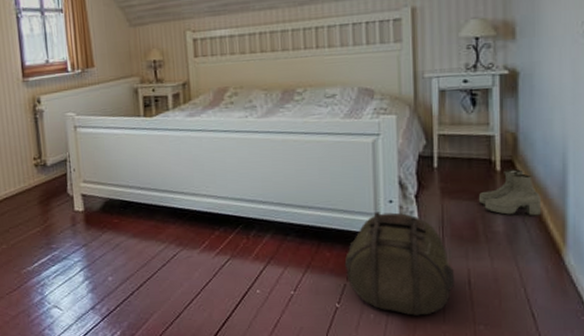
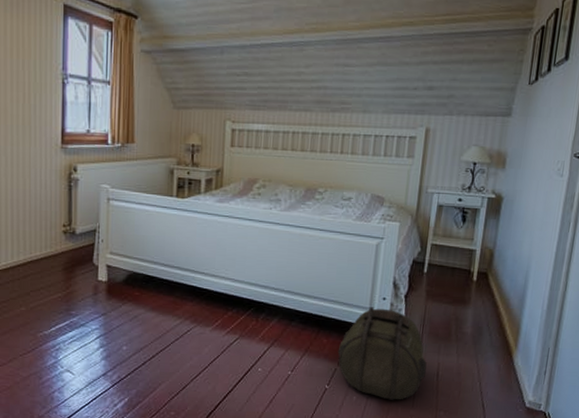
boots: present [478,169,541,216] -> none [455,281,504,322]

